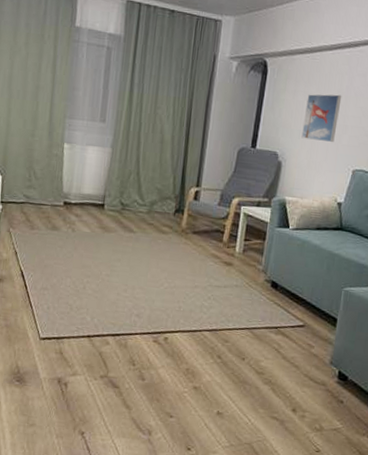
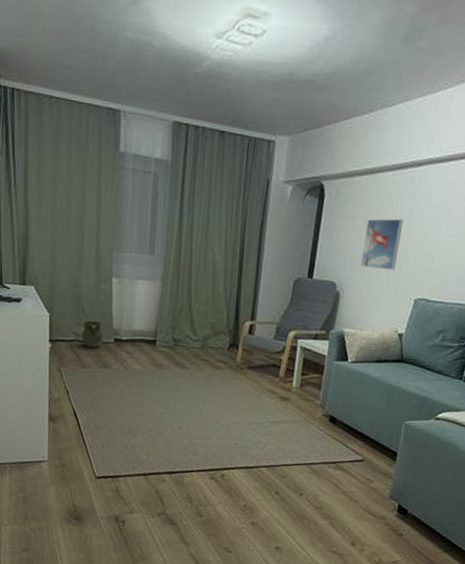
ceramic jug: none [32,184,54,210] -> present [82,321,104,348]

